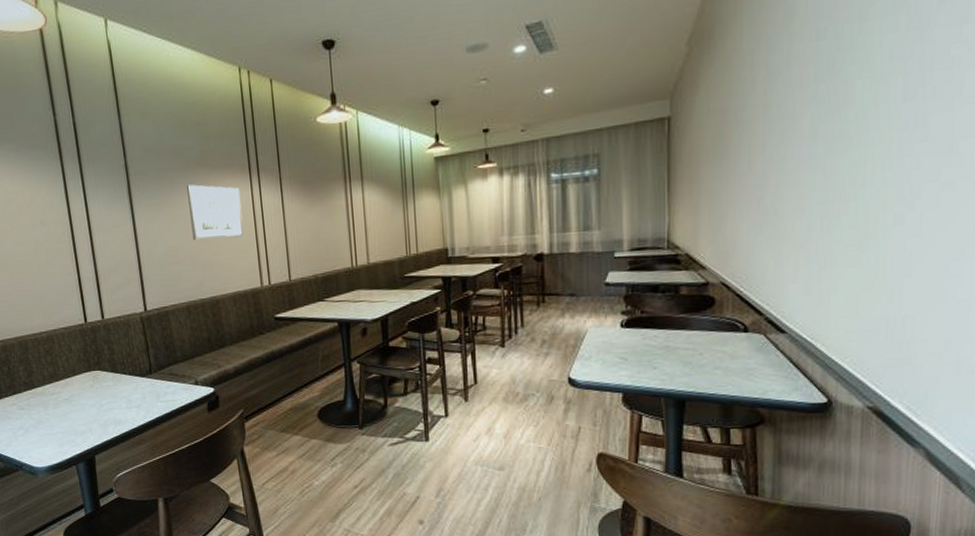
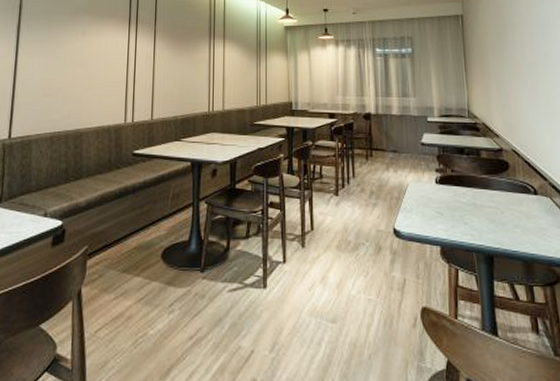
wall art: present [187,184,245,241] -> none [69,28,118,78]

